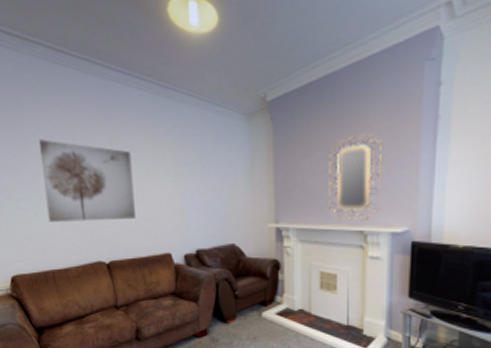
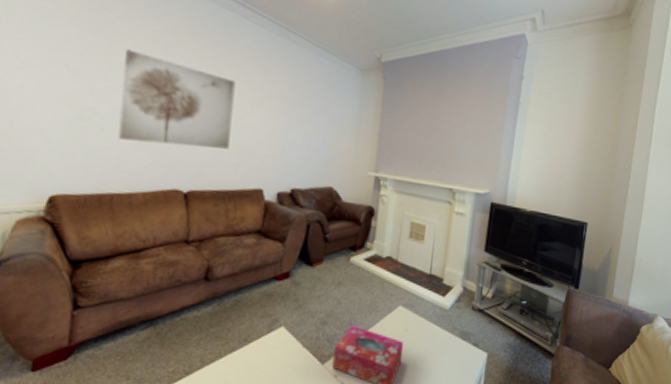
home mirror: present [329,133,383,221] -> none [425,105,476,180]

